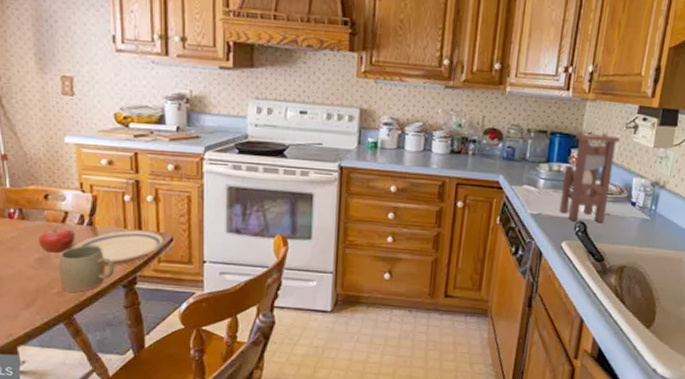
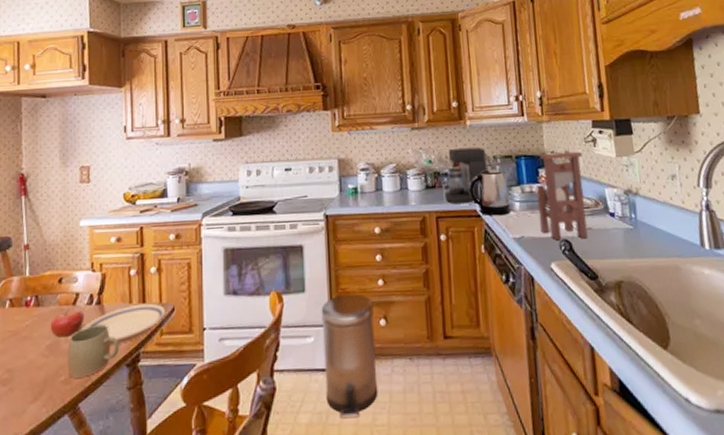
pedal bin: none [323,246,380,355] -> present [321,294,378,419]
coffee maker: none [468,114,521,175] -> present [442,146,488,205]
kettle: none [495,142,539,191] -> present [469,169,511,216]

